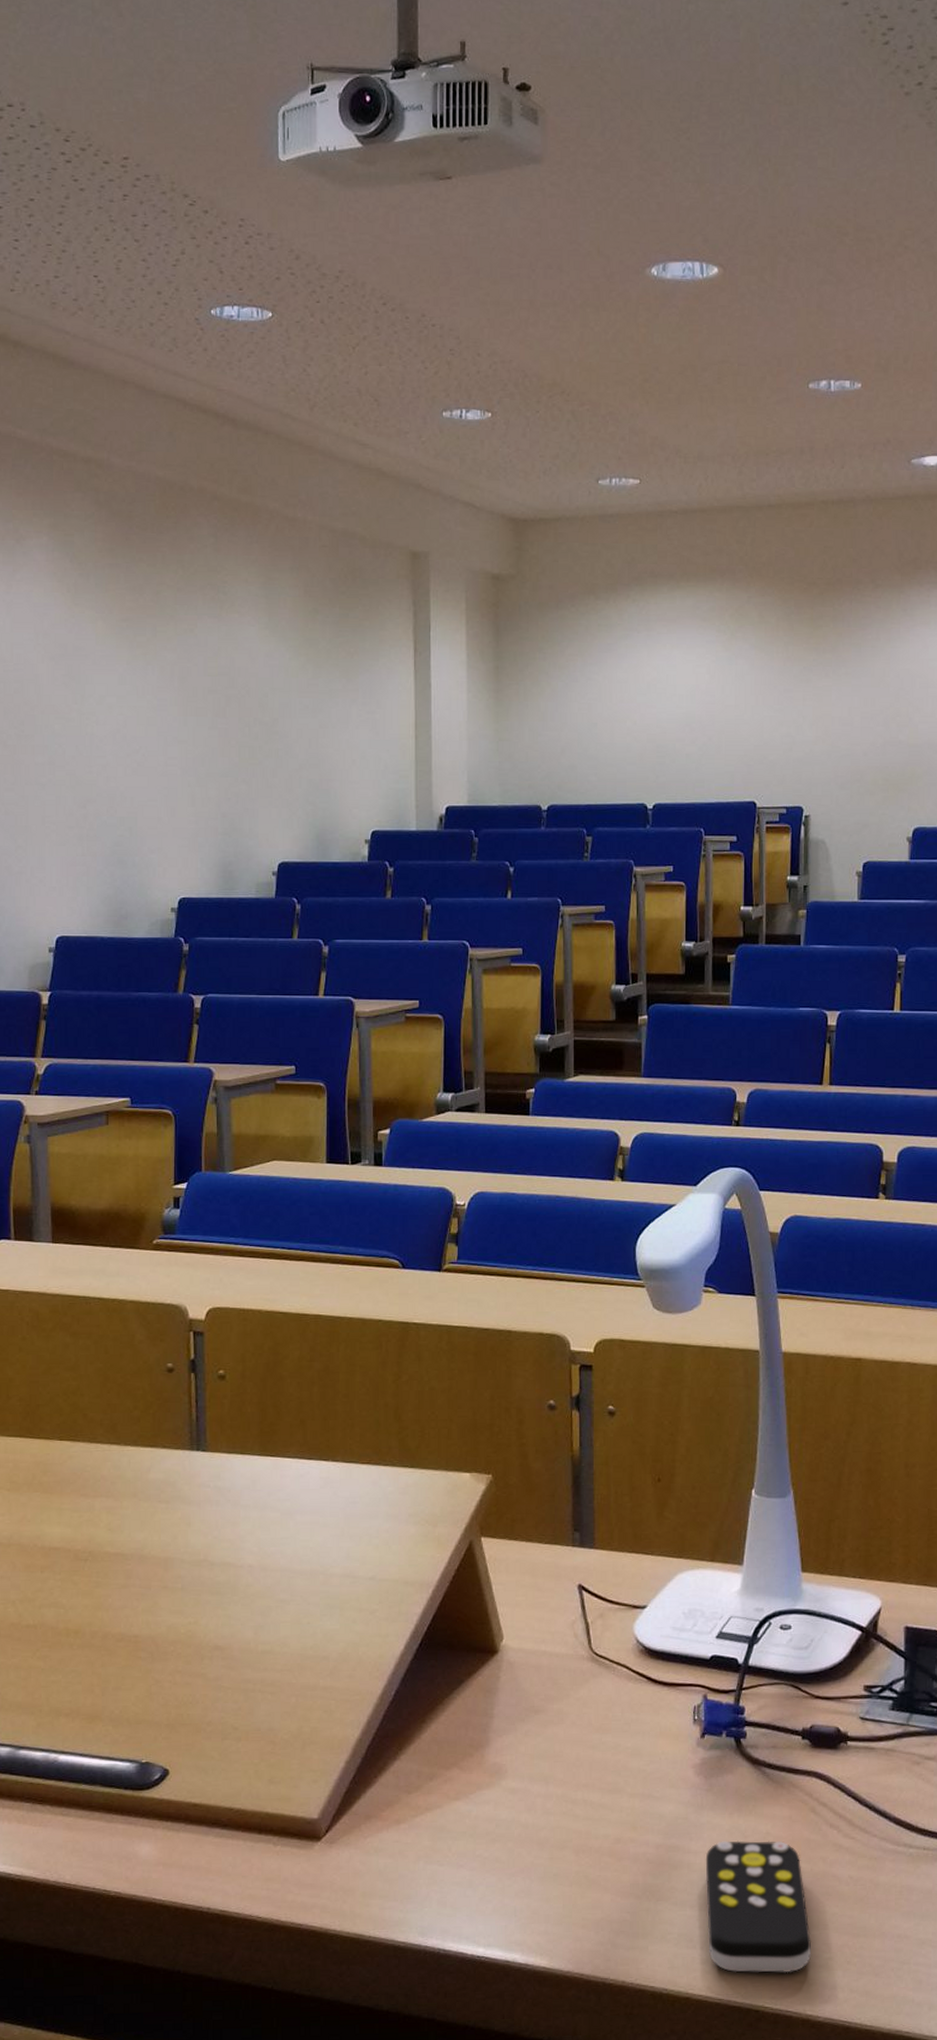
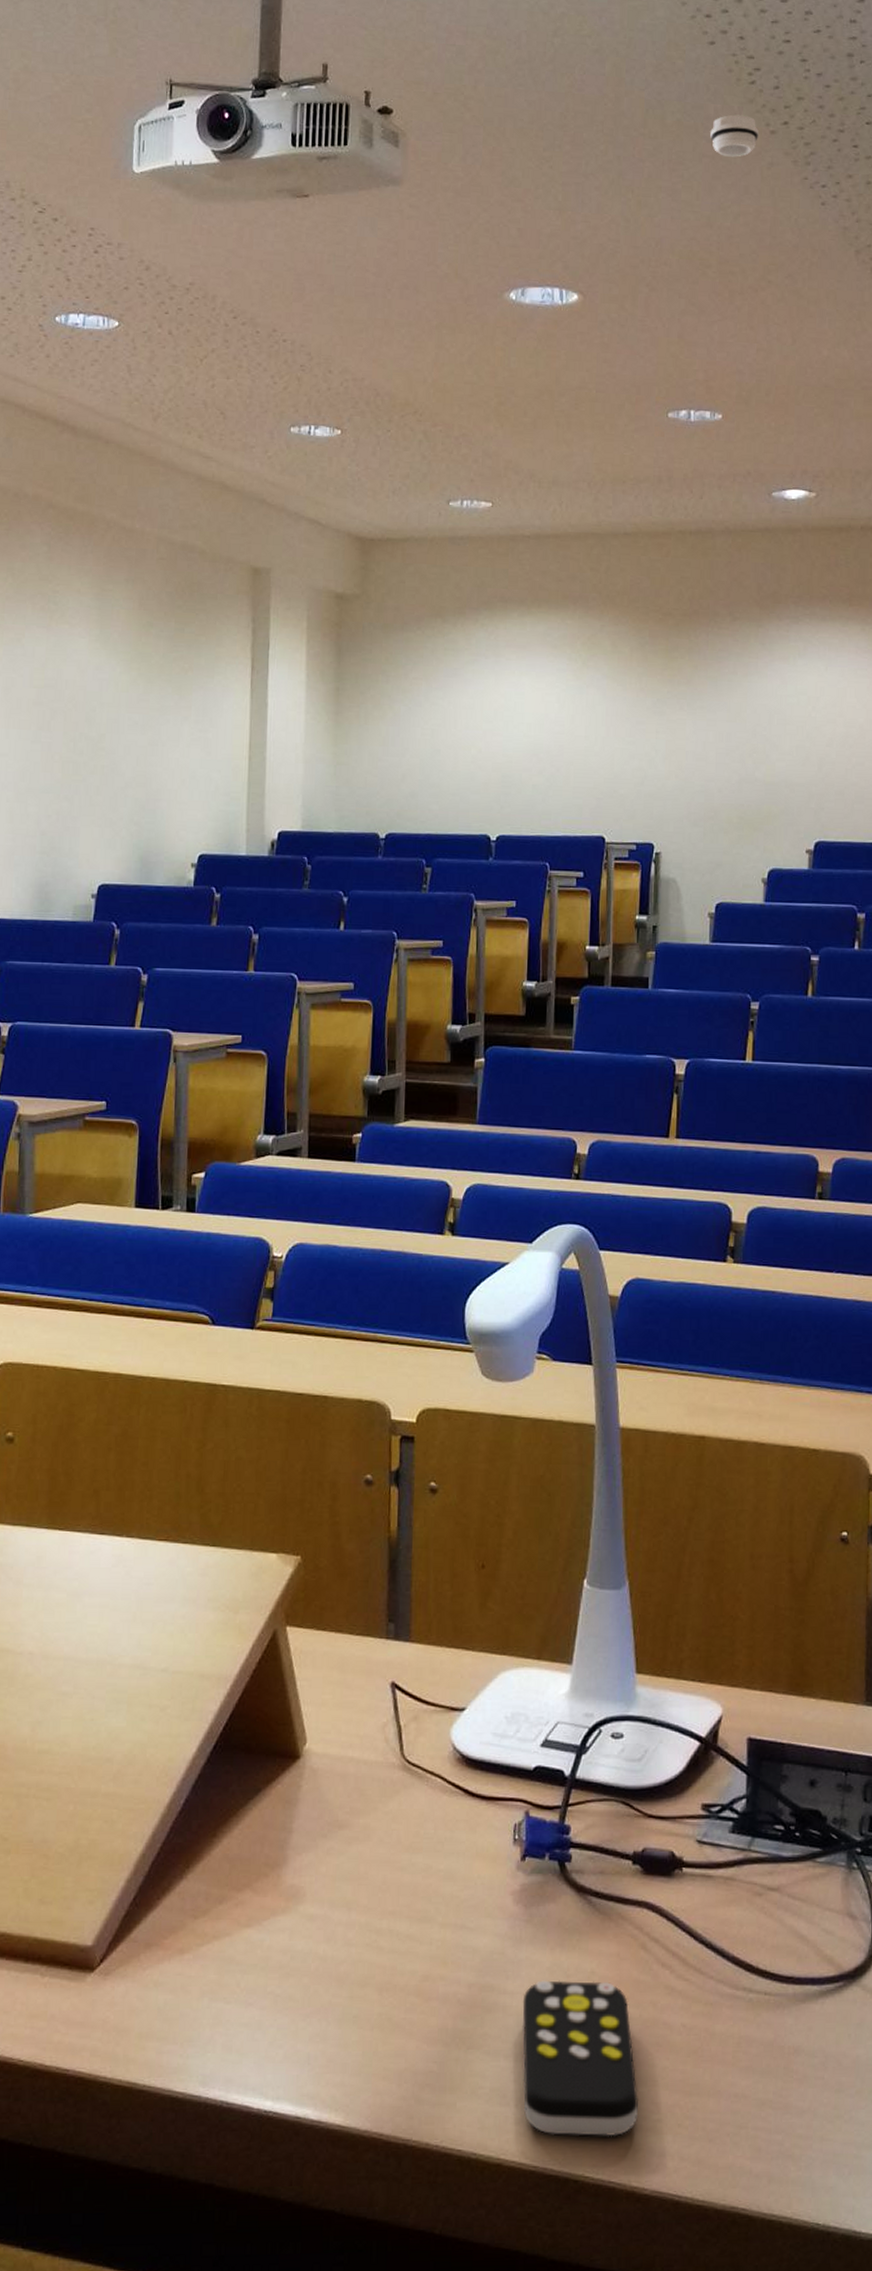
smoke detector: none [845,77,894,121] -> present [710,114,760,157]

